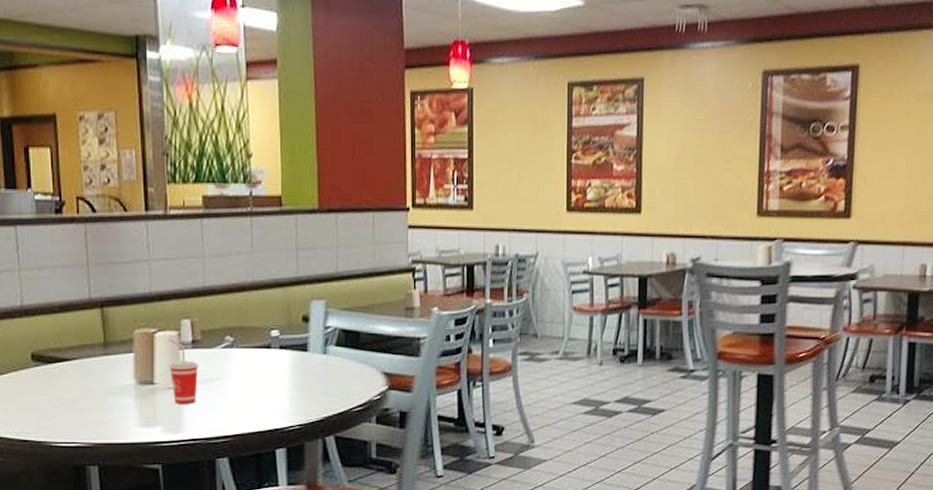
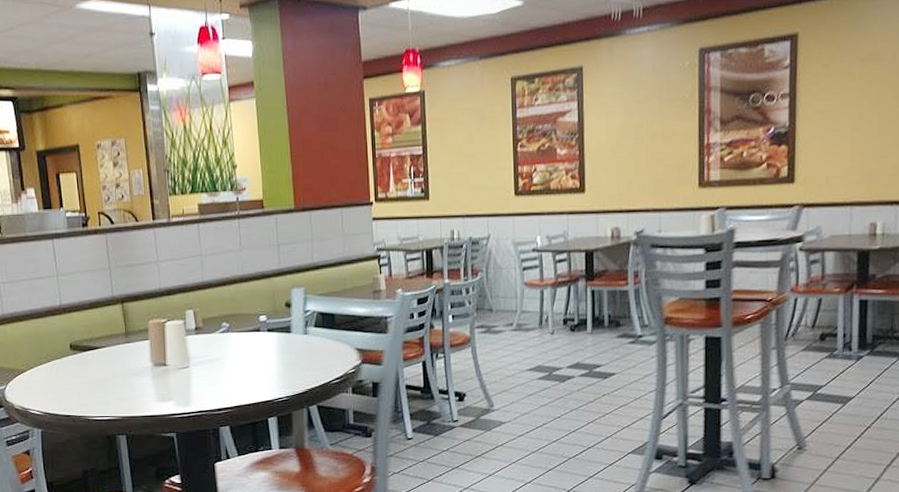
beverage cup: present [167,339,200,404] -> none [175,327,202,382]

